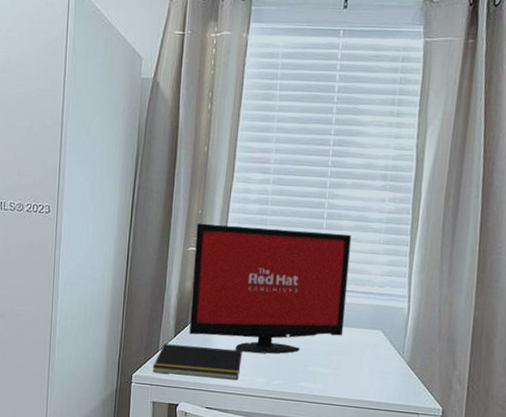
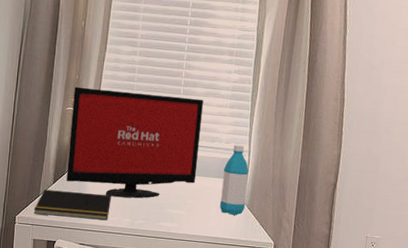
water bottle: none [374,289,409,375] -> present [220,145,249,215]

